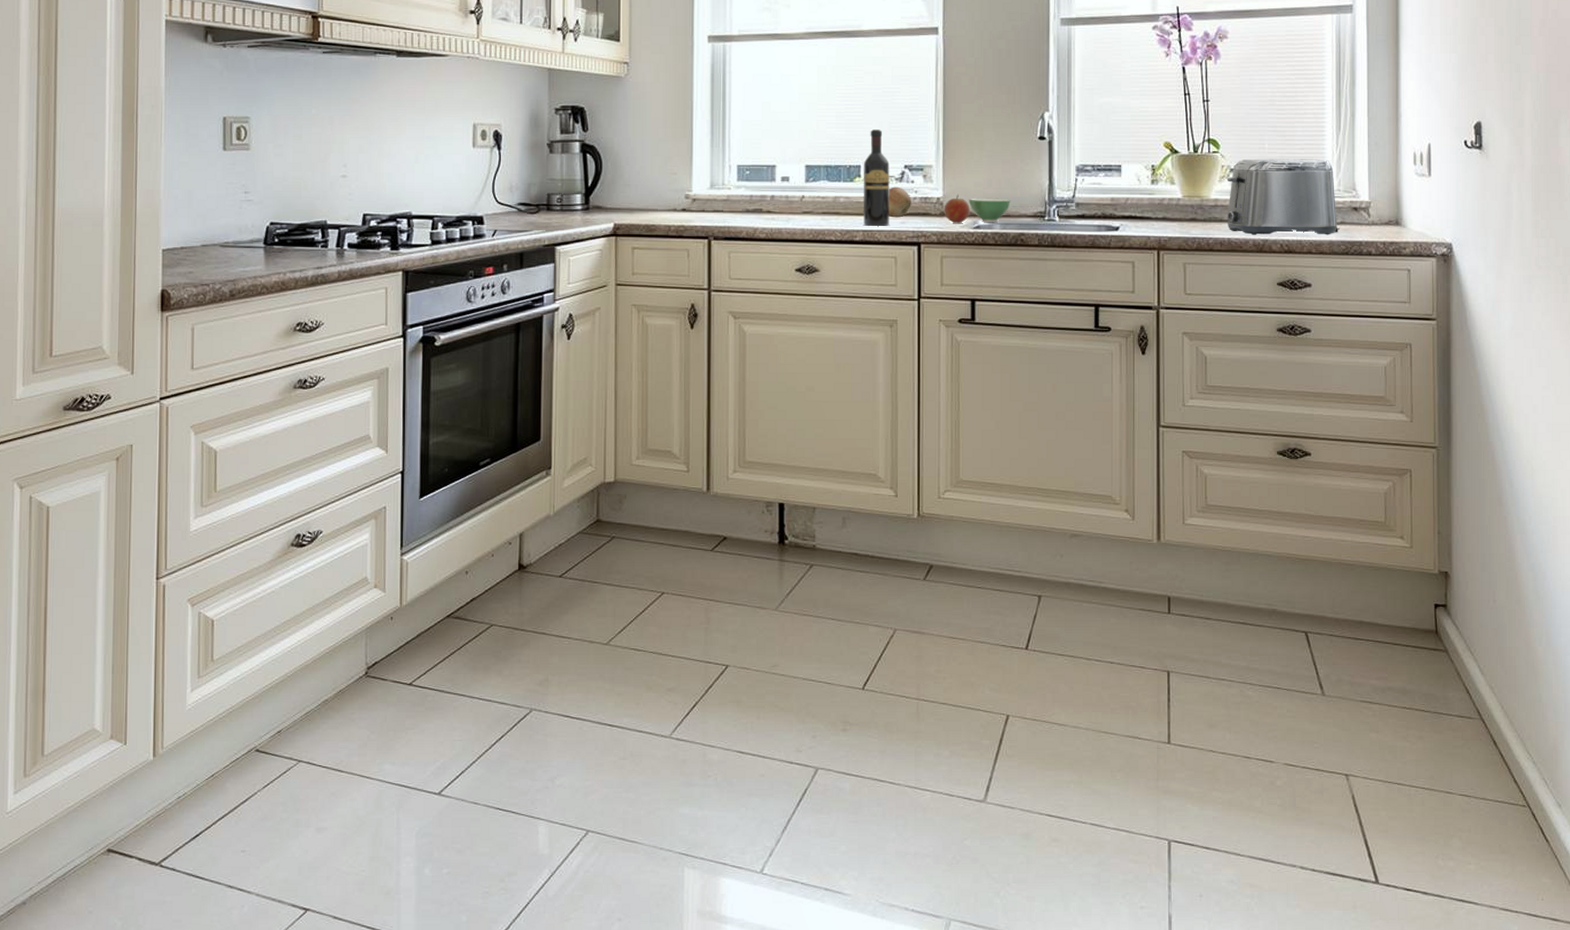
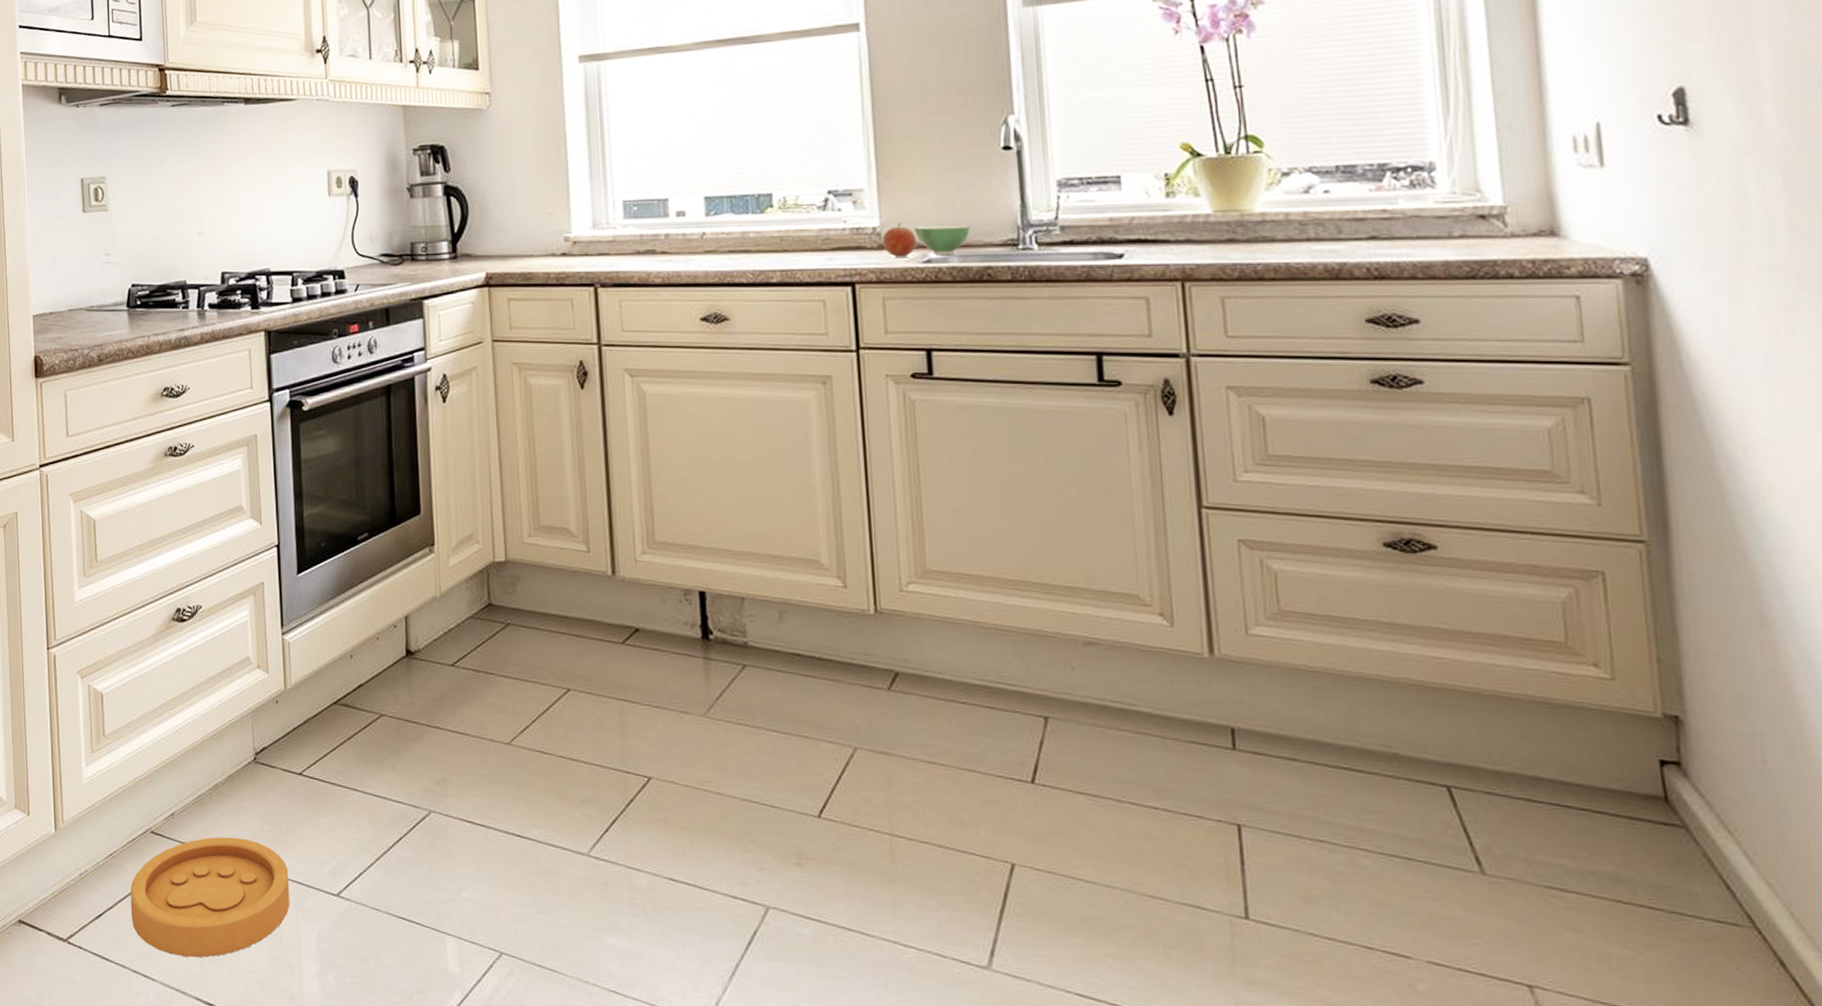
pet bowl: none [229,748,393,866] -> present [130,836,290,958]
wine bottle: present [863,129,890,226] -> none [775,150,813,265]
fruit: present [888,186,911,218] -> none [809,216,840,254]
toaster: present [1226,158,1341,236] -> none [1277,152,1461,258]

